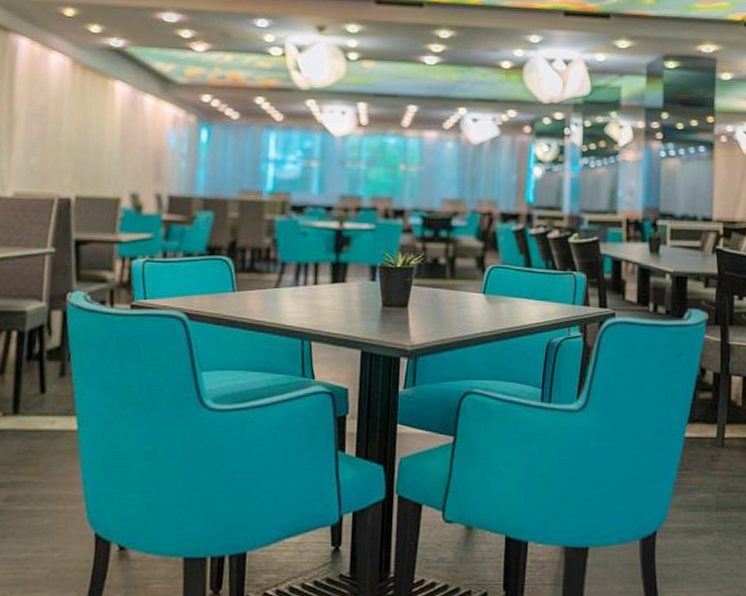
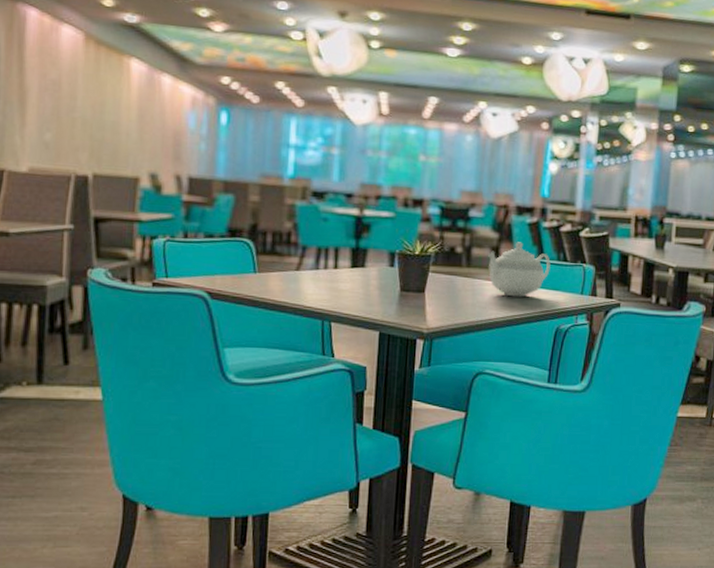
teapot: none [473,250,539,310] -> present [488,242,551,298]

